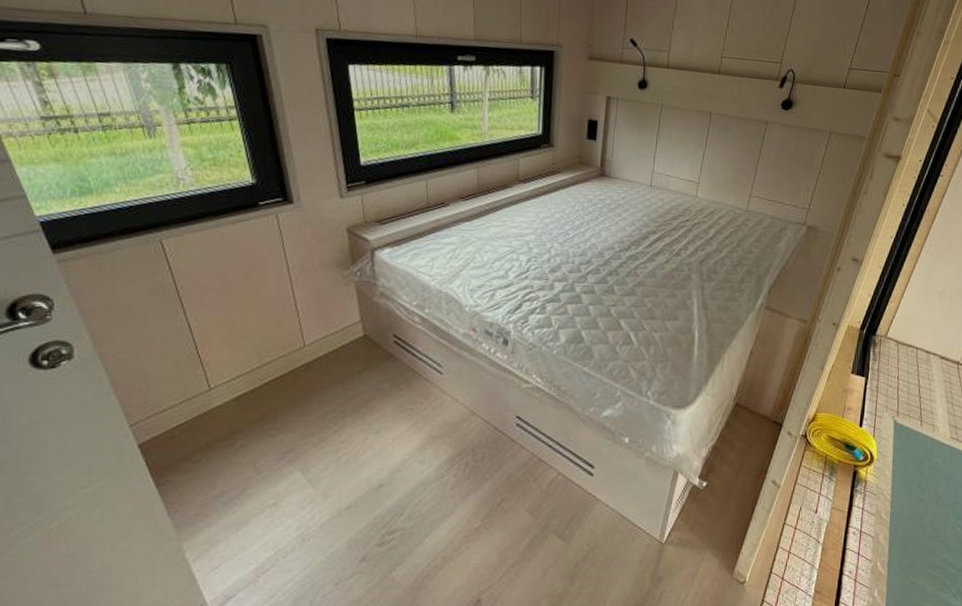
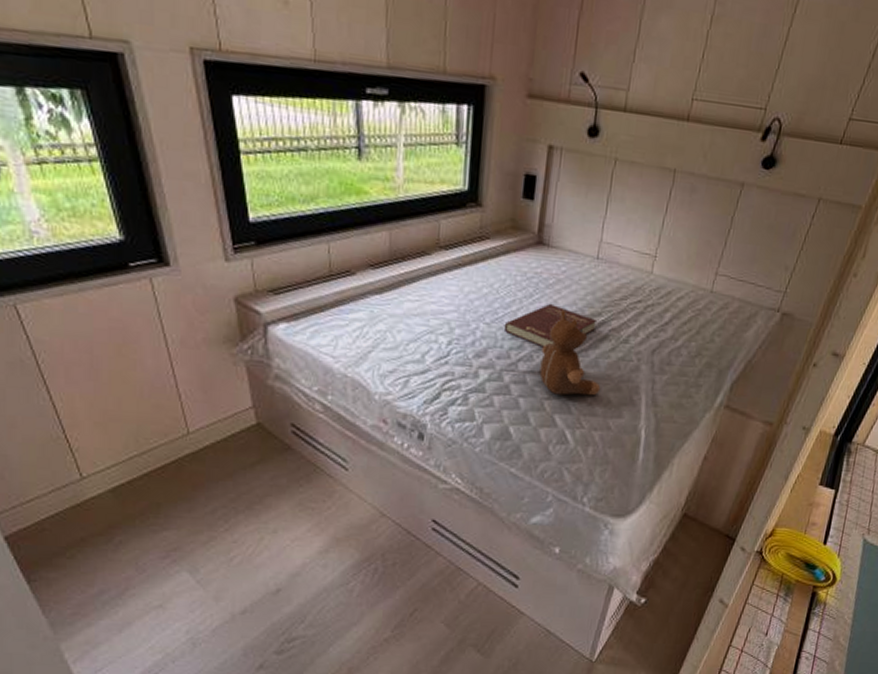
book: none [574,224,653,262] -> present [503,303,598,348]
teddy bear: none [606,229,659,302] -> present [539,309,601,396]

